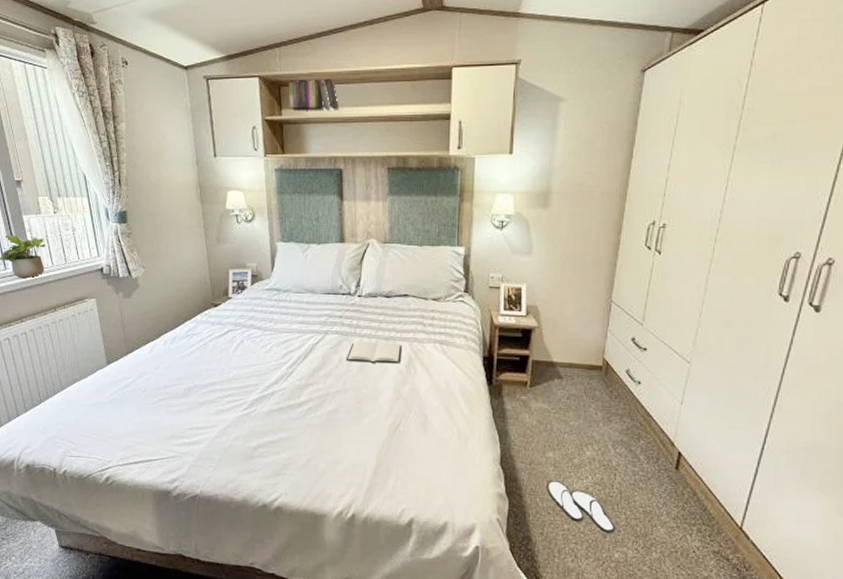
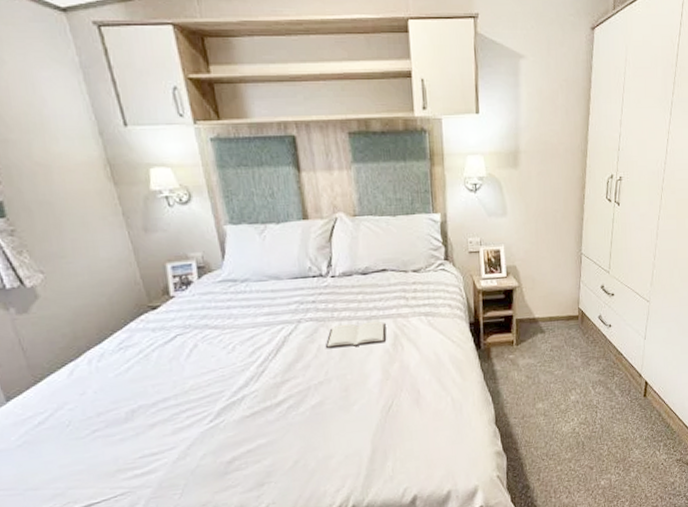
books: present [288,78,340,112] -> none [213,28,284,68]
slippers: present [546,480,615,534] -> none [539,427,600,466]

